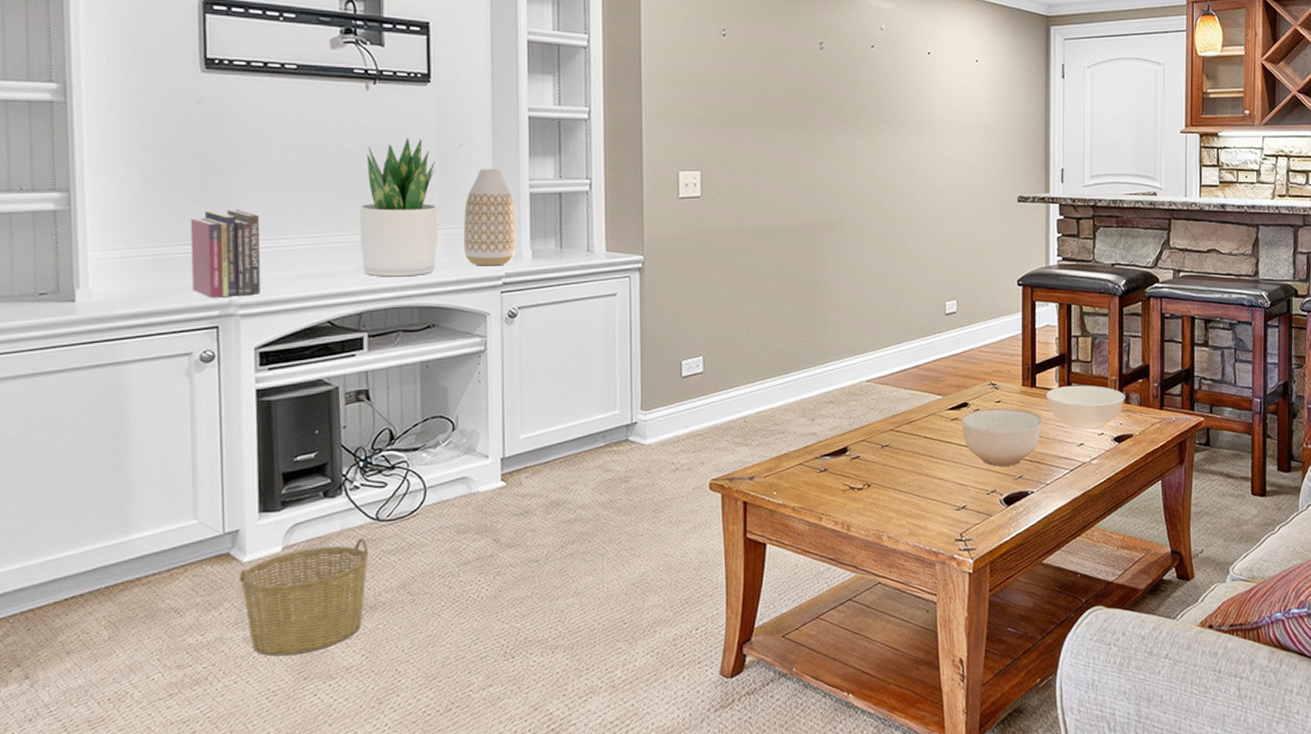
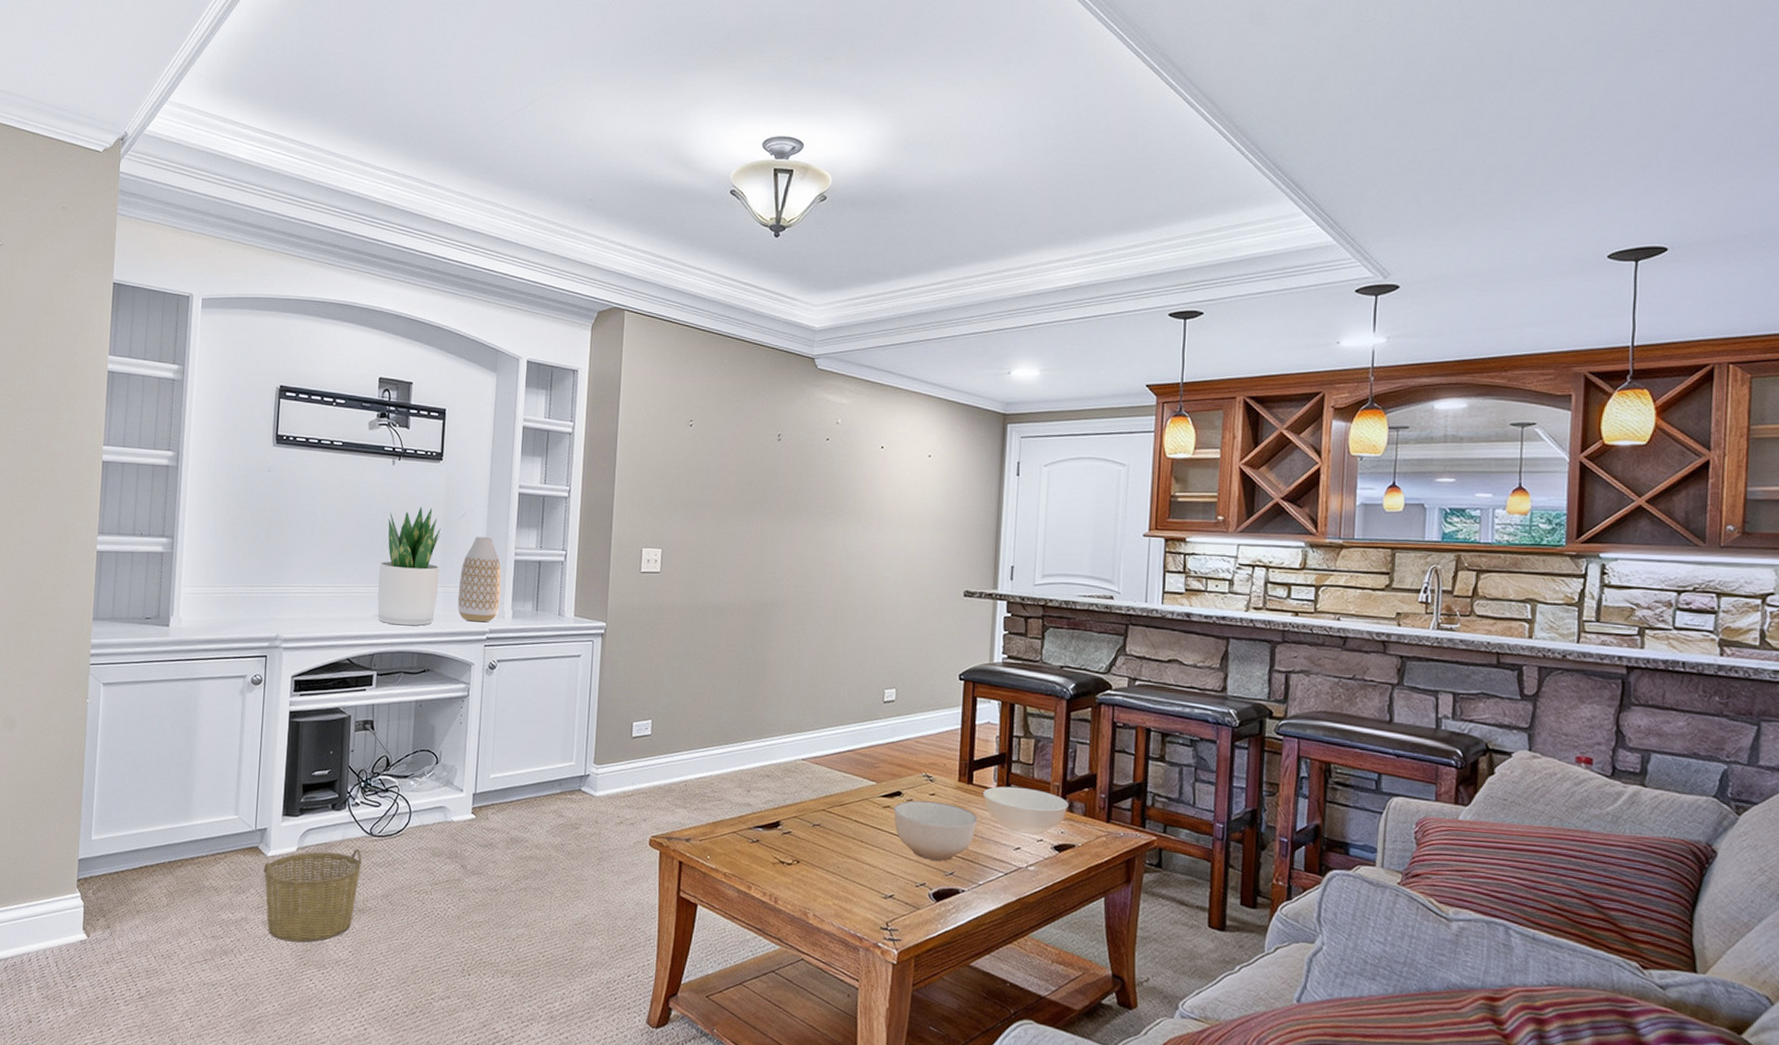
books: present [190,210,261,298] -> none [251,559,305,632]

